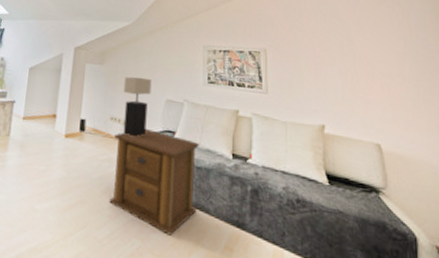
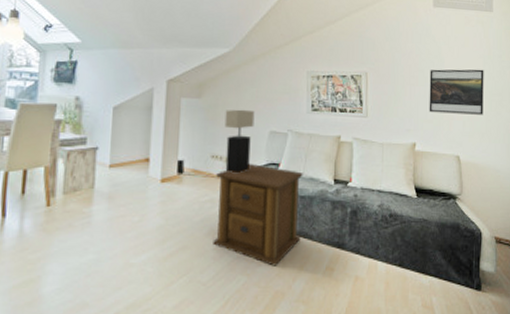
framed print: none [338,49,408,102] -> present [429,69,484,115]

